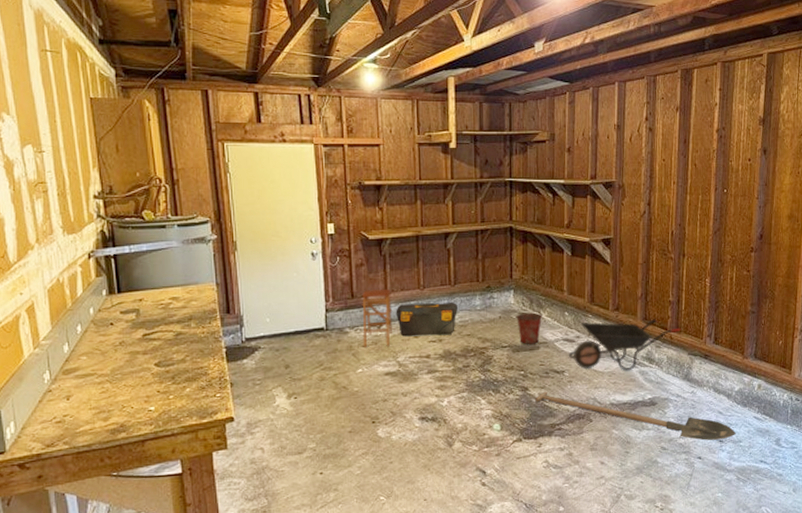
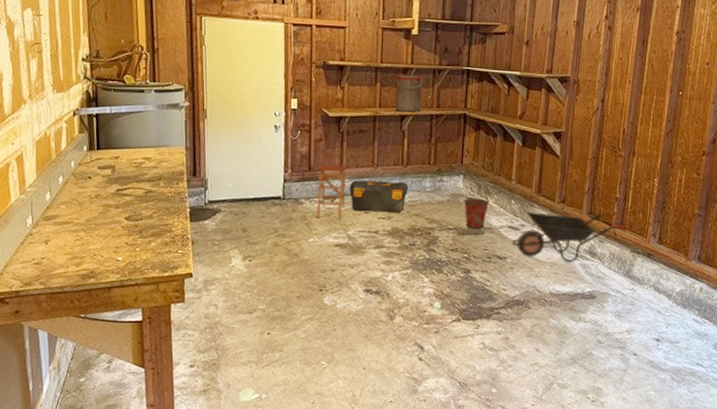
paint can: none [436,190,466,229] -> present [395,74,423,113]
shovel: present [535,391,736,441] -> none [476,275,674,339]

